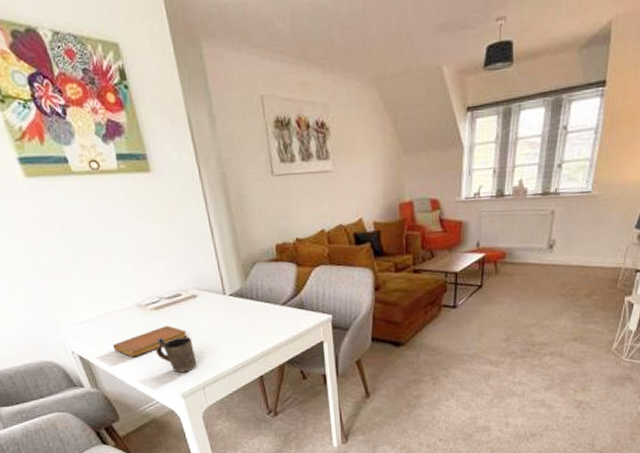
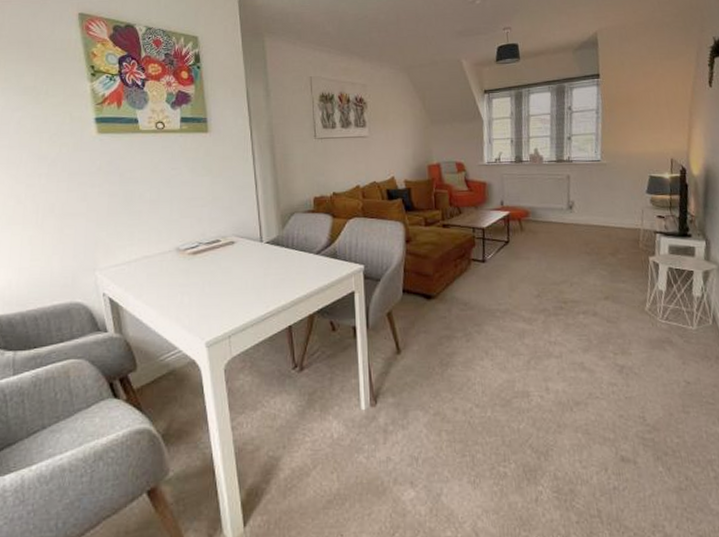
notebook: present [112,325,188,358] -> none [145,270,221,302]
mug: present [155,336,197,373] -> none [186,282,226,320]

